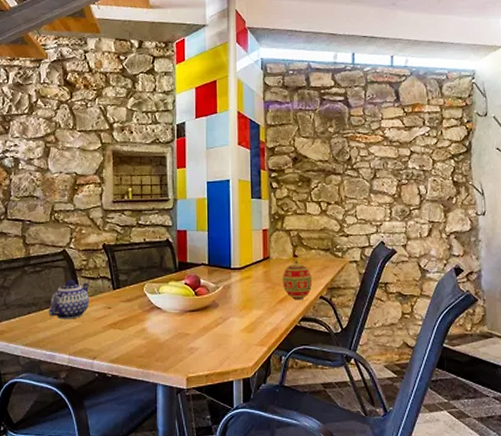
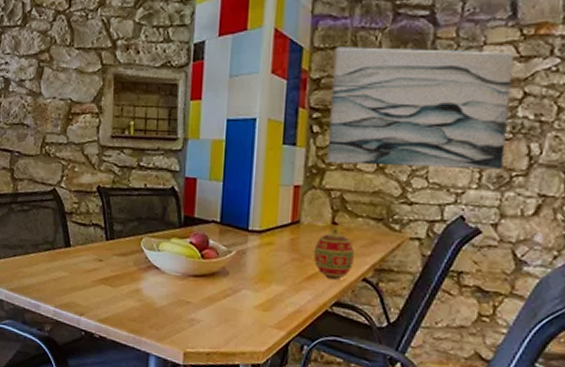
teapot: present [48,280,90,320] -> none [35,223,81,268]
wall art: none [282,123,404,210] -> present [326,47,514,170]

